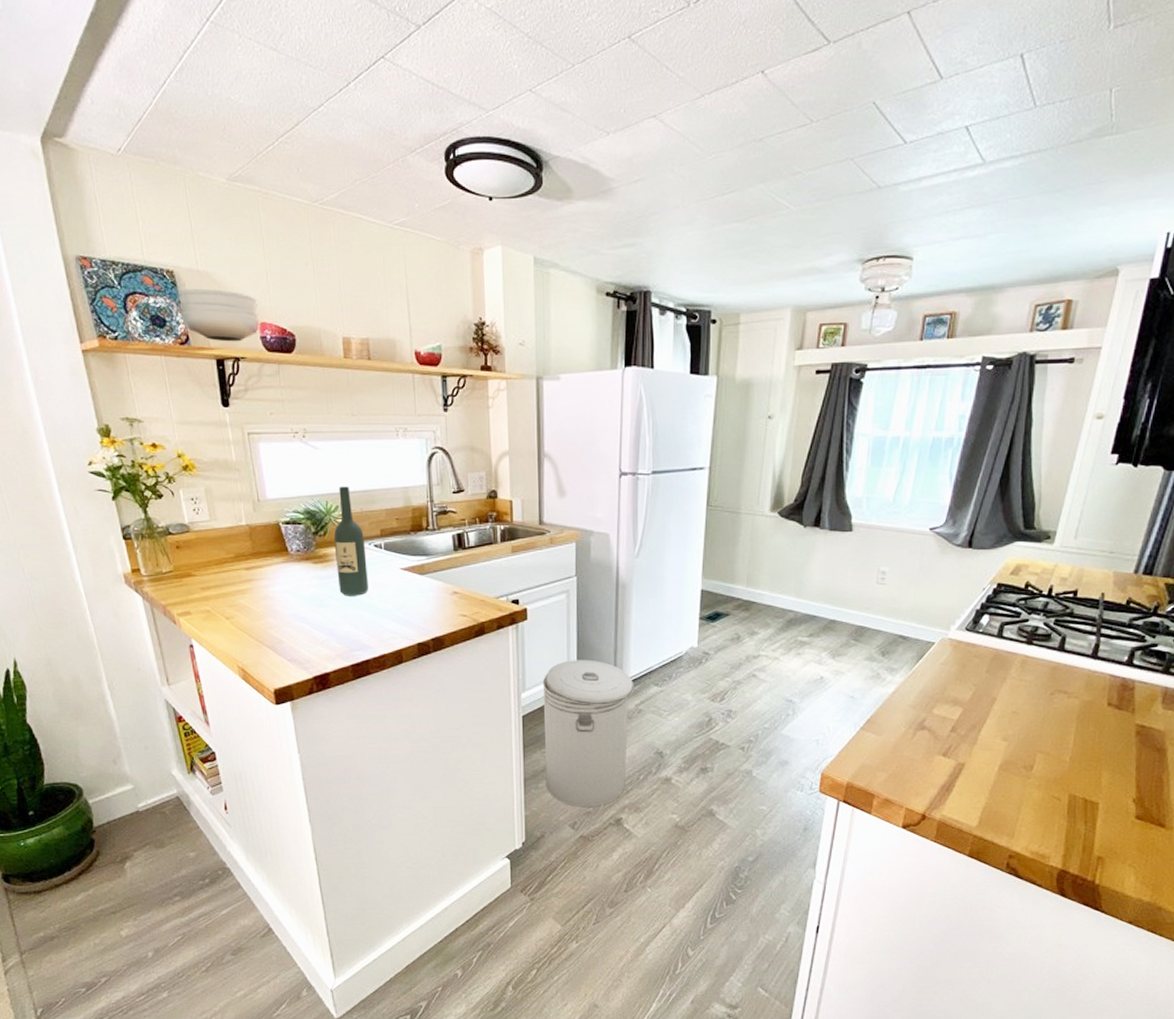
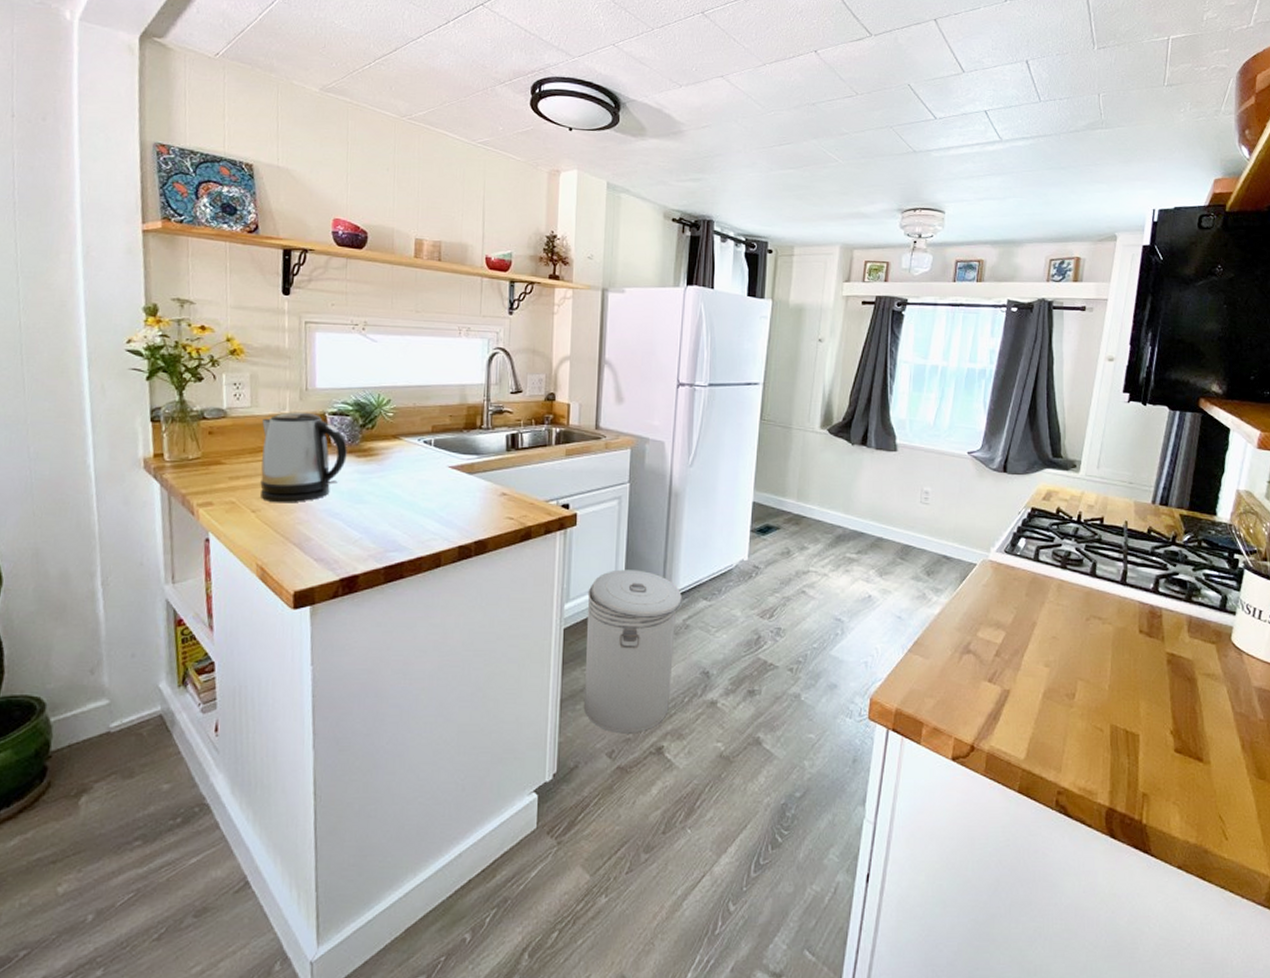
bowl: present [177,288,260,342] -> none [253,181,334,235]
kettle: none [222,523,305,609] -> present [260,412,347,502]
wine bottle: present [333,486,368,596] -> none [380,380,414,493]

